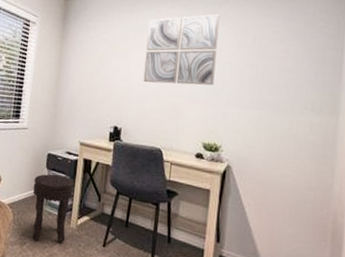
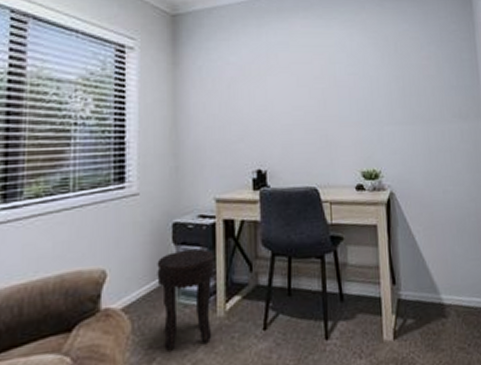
wall art: present [143,14,220,86] -> none [282,22,363,110]

